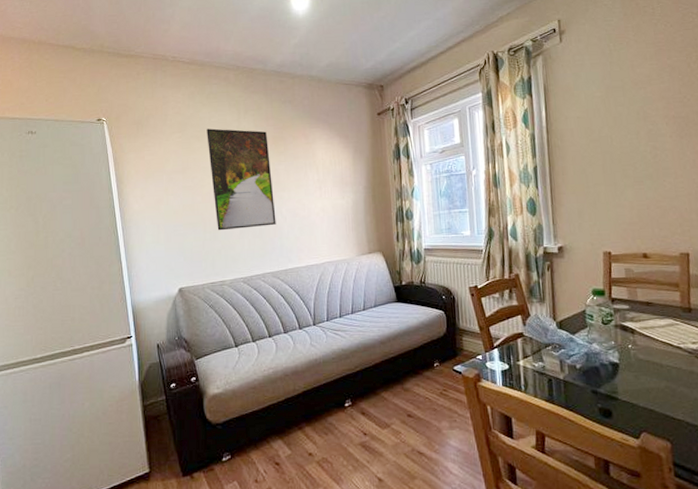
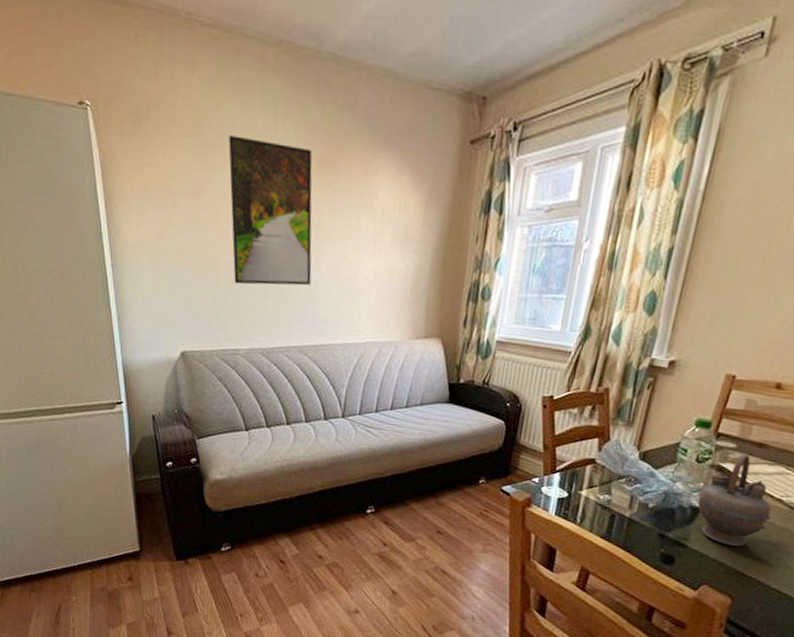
teapot: none [613,312,677,393] -> present [697,453,771,547]

